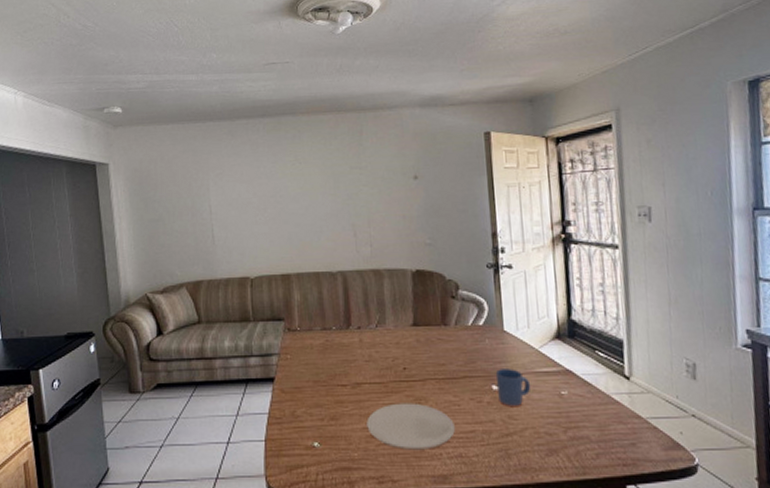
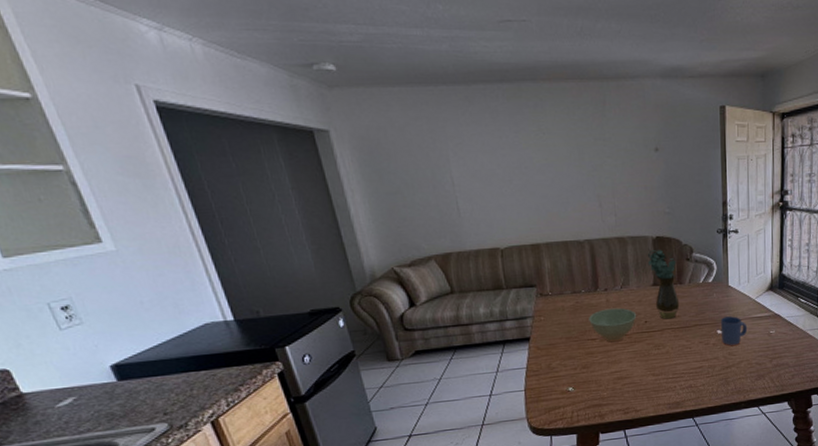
bowl: none [339,349,394,391] -> present [589,308,637,343]
plate: present [366,403,455,450] -> none [614,349,687,387]
vase: none [406,282,445,367] -> present [647,248,680,320]

